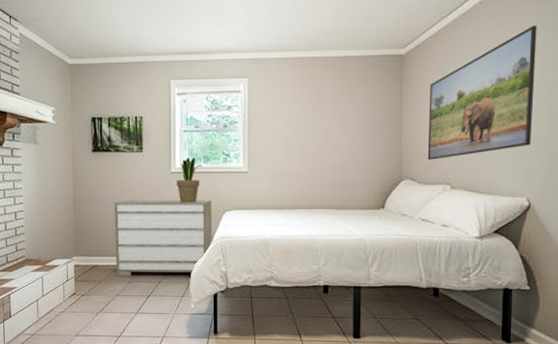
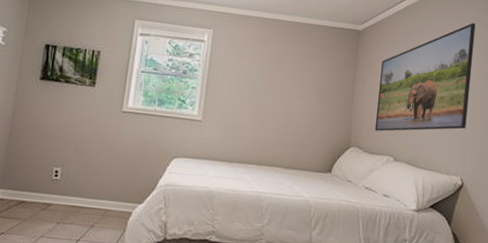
dresser: present [114,199,212,276] -> none [44,134,161,220]
potted plant: present [176,157,203,203] -> none [126,98,156,146]

